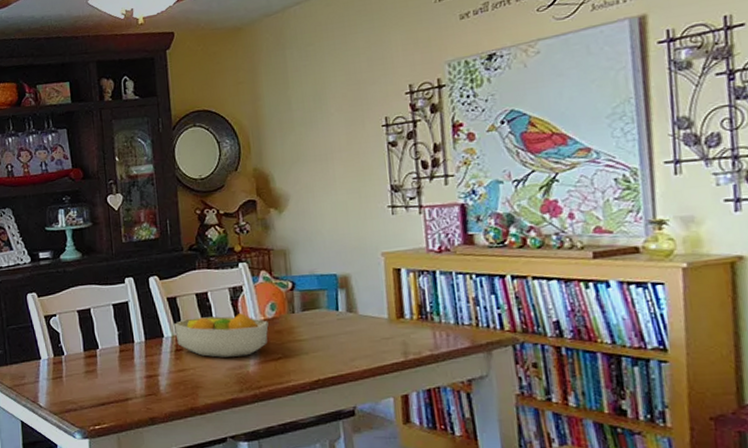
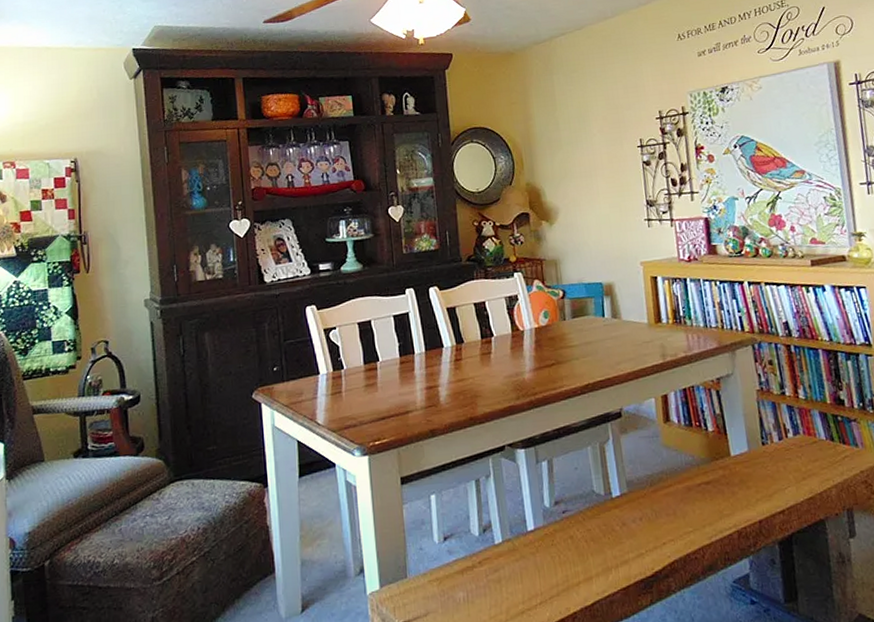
fruit bowl: present [174,312,269,358] -> none [454,320,542,366]

